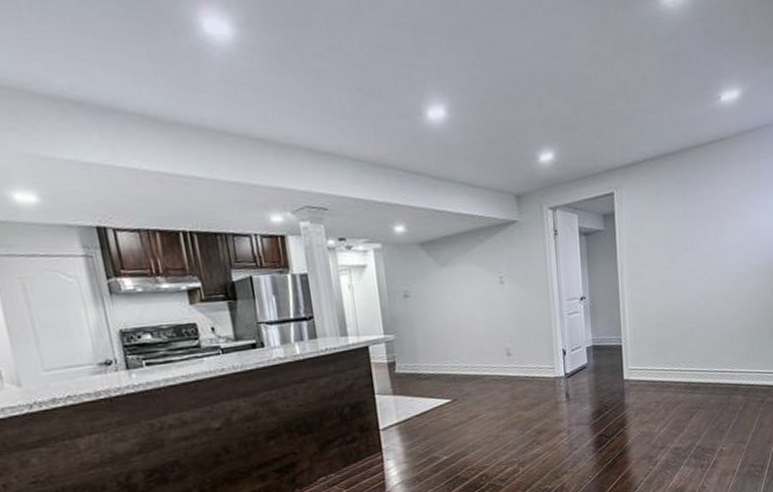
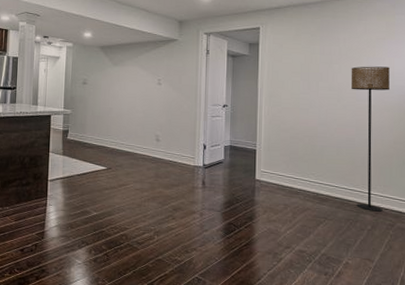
floor lamp: none [716,224,756,391] -> present [351,66,390,212]

